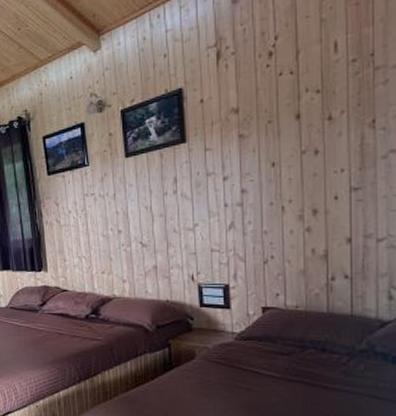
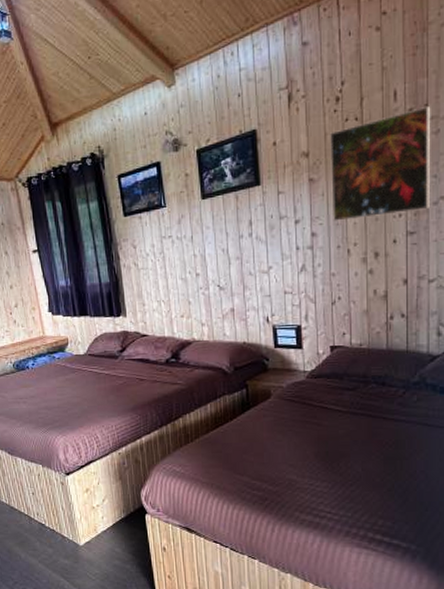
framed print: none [262,56,378,178] -> present [330,107,431,221]

